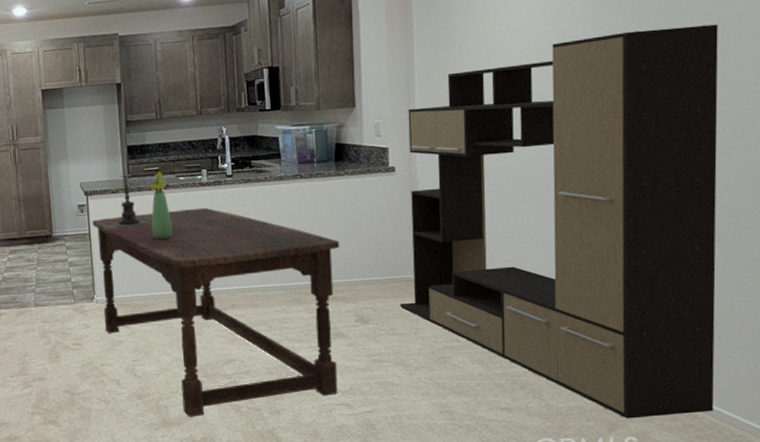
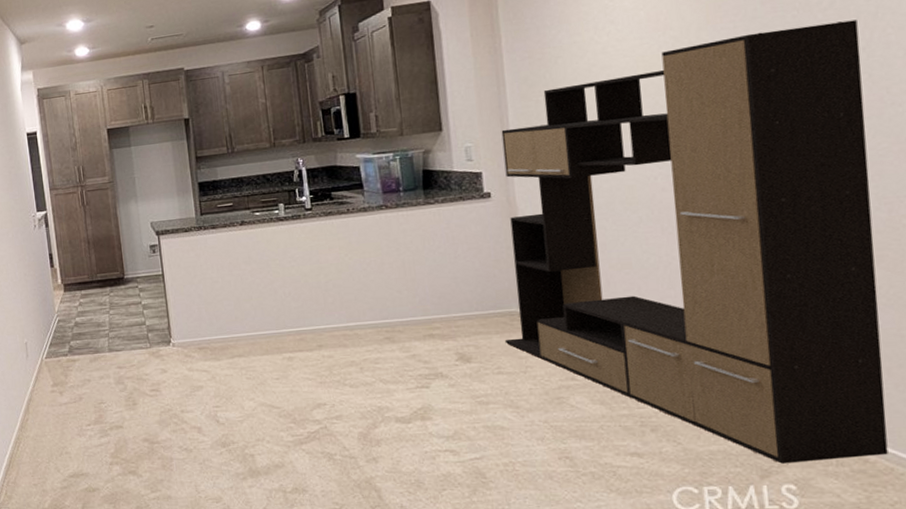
dining table: present [92,207,340,417] -> none [165,243,441,466]
candle holder: present [111,167,148,227] -> none [185,204,224,267]
bouquet: present [149,171,172,240] -> none [224,207,250,279]

